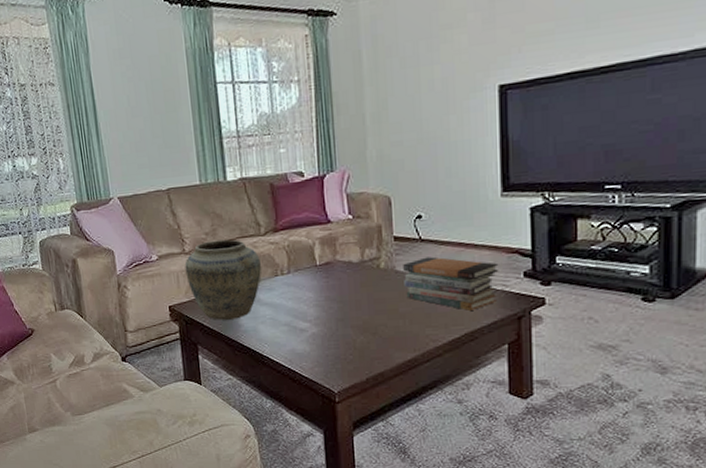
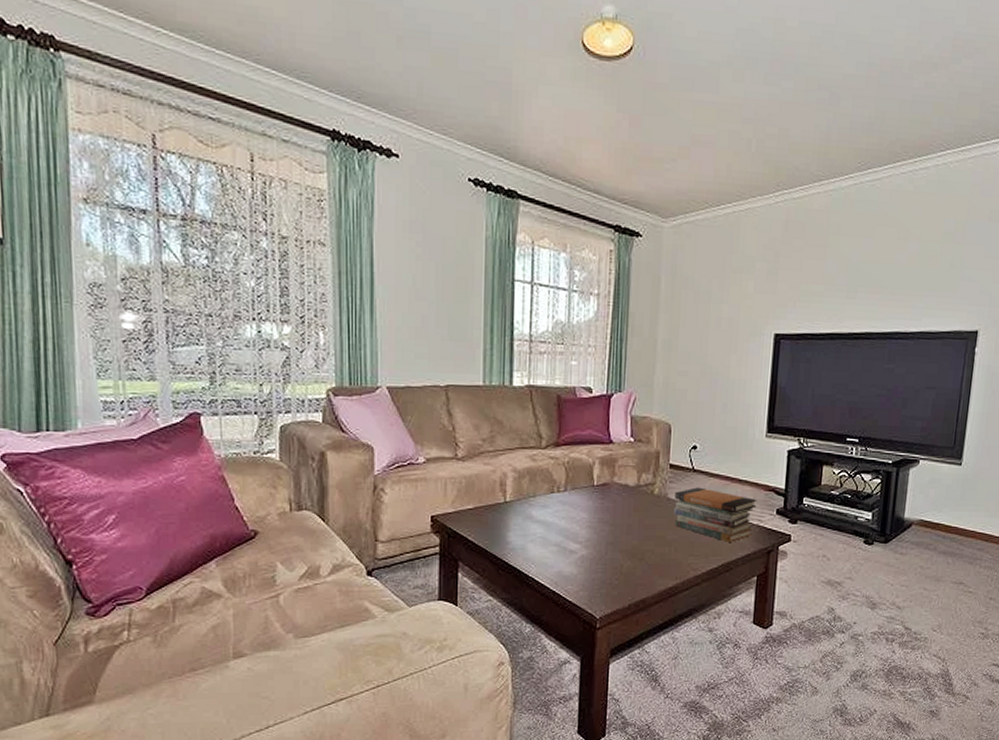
vase: present [184,239,262,320] -> none [455,448,539,535]

